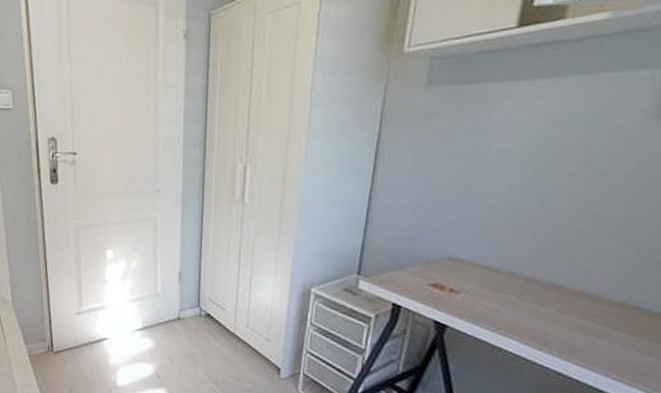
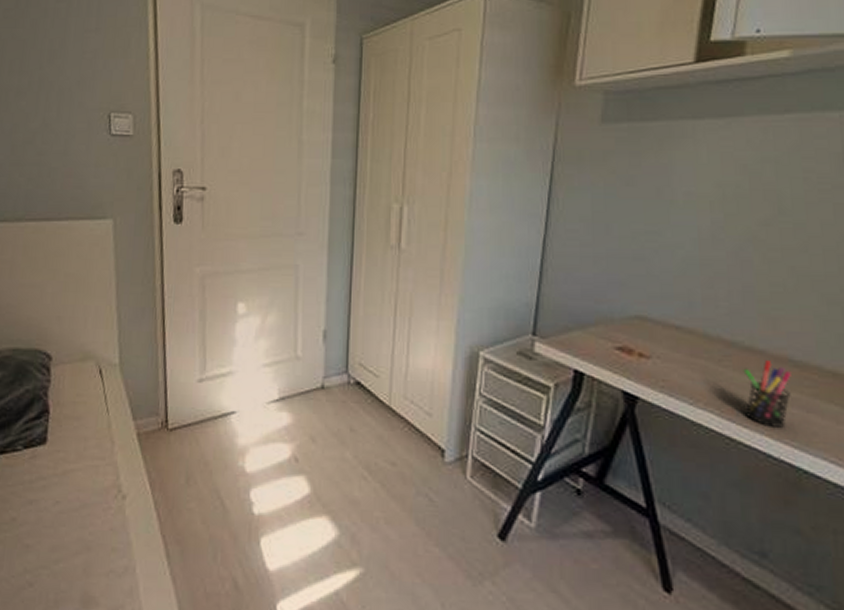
pen holder: none [541,294,584,350] -> present [743,360,791,428]

